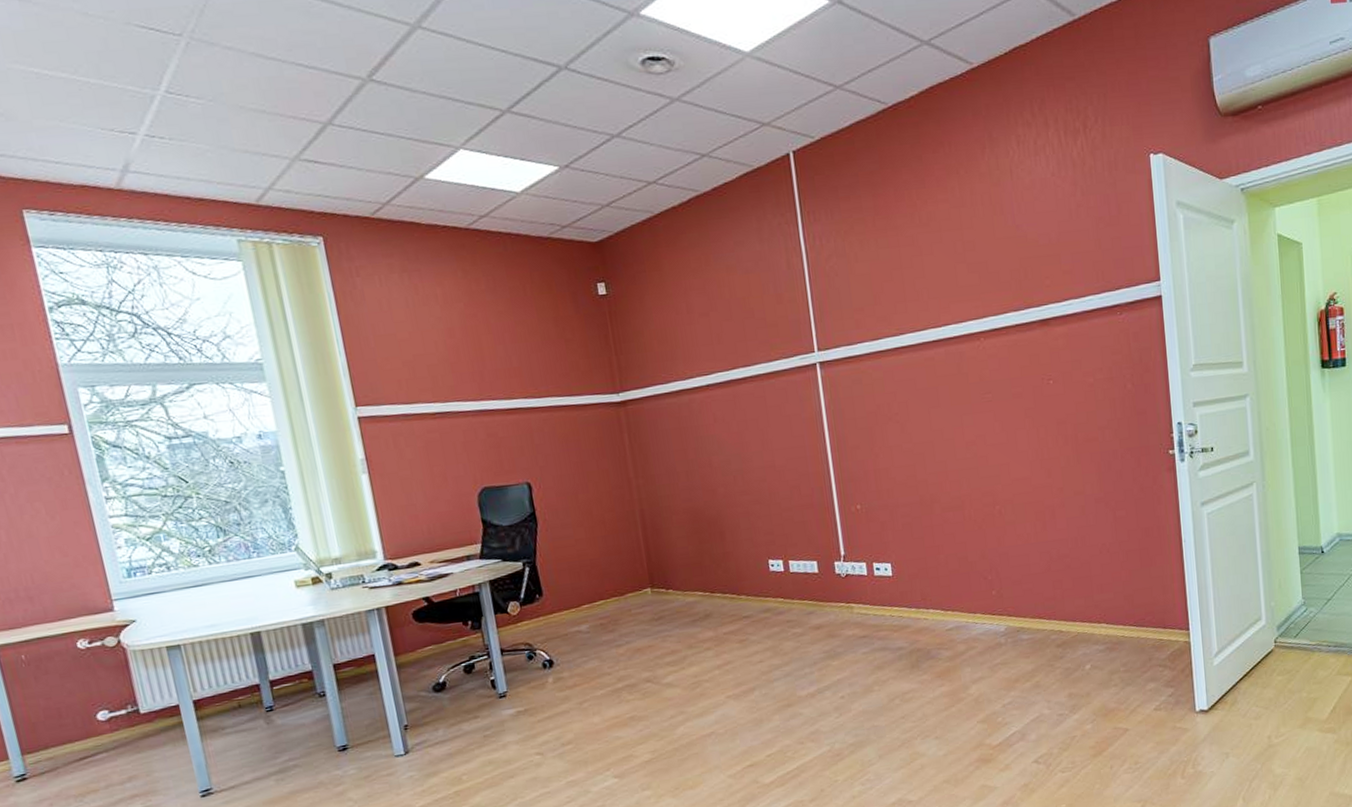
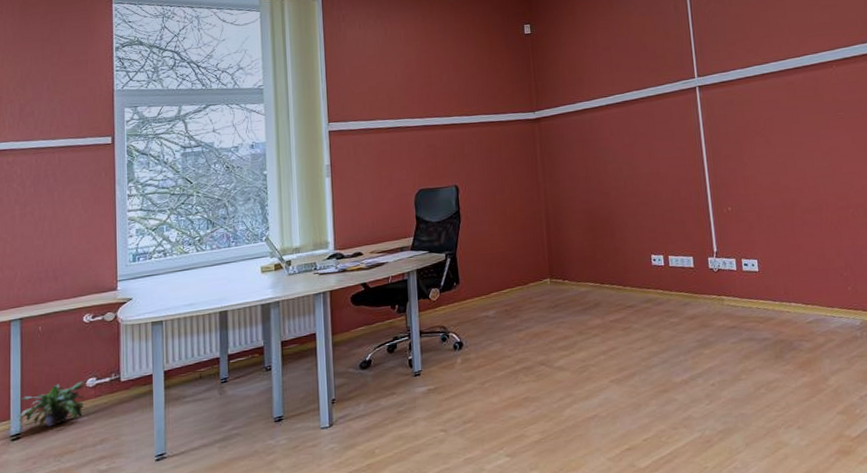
potted plant: none [17,713,103,766] -> present [18,380,90,427]

